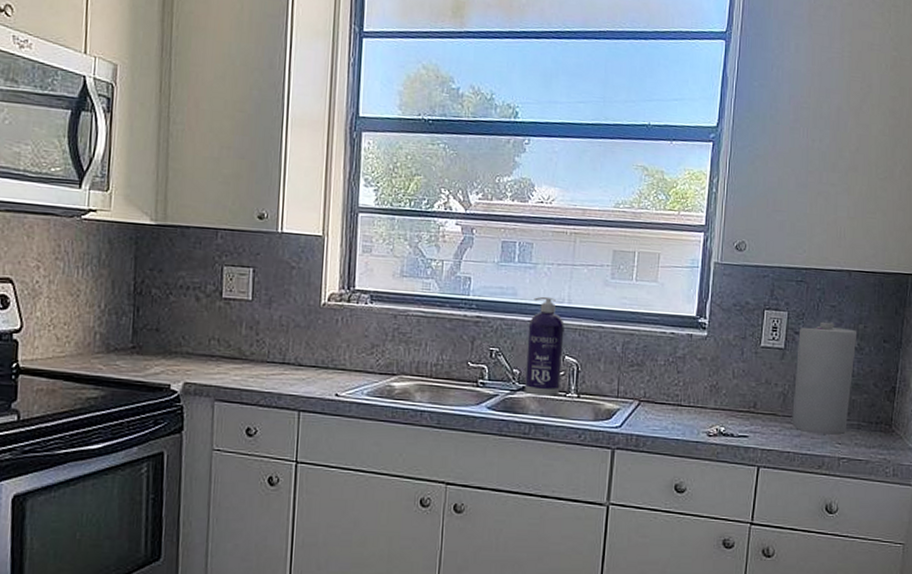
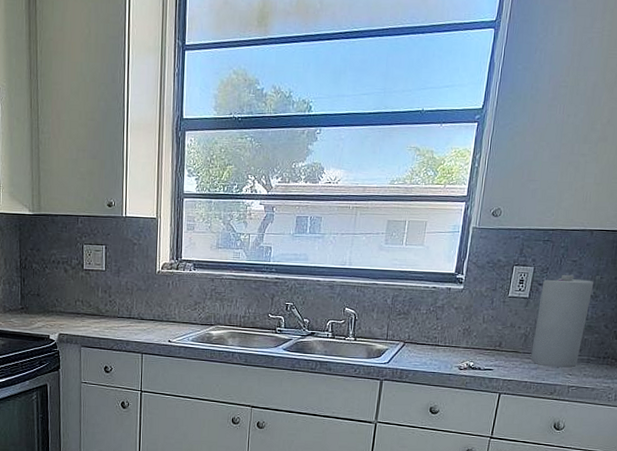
spray bottle: present [524,296,564,396] -> none [312,260,346,340]

